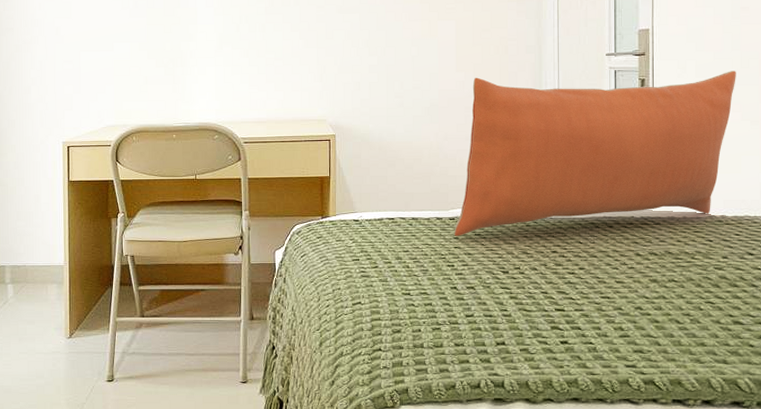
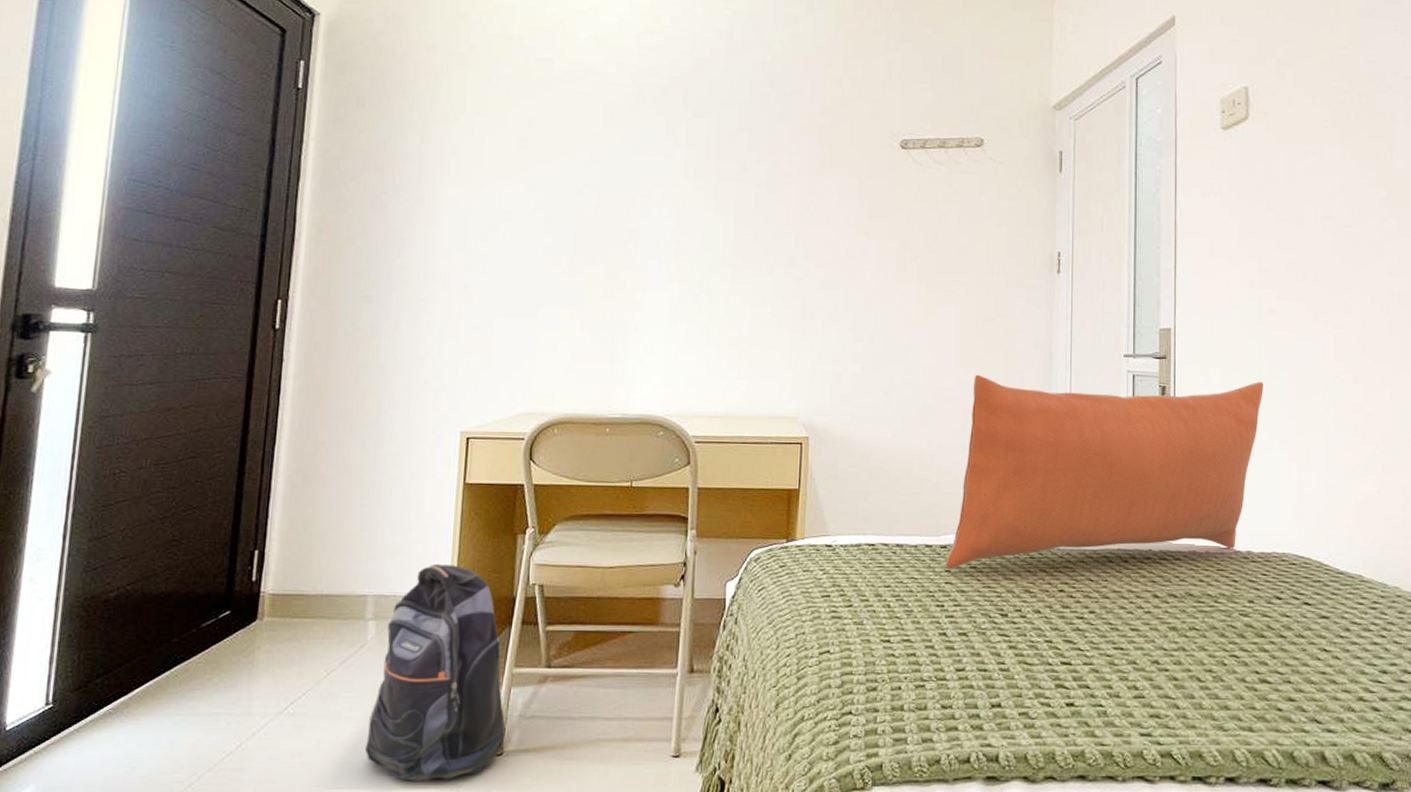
backpack: none [13,241,114,400] -> present [364,563,506,783]

